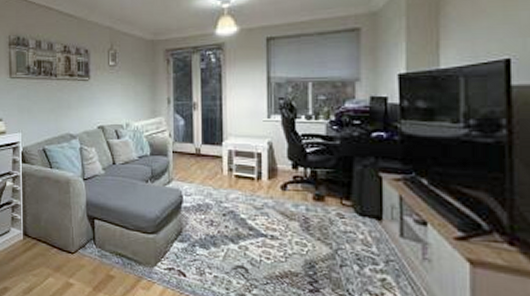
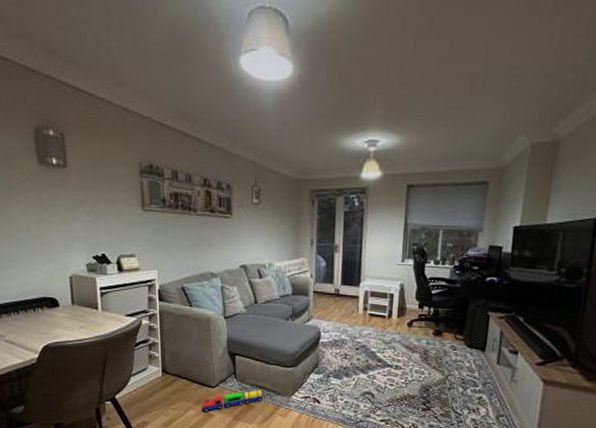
toy train: none [61,258,123,281] -> present [202,390,263,413]

